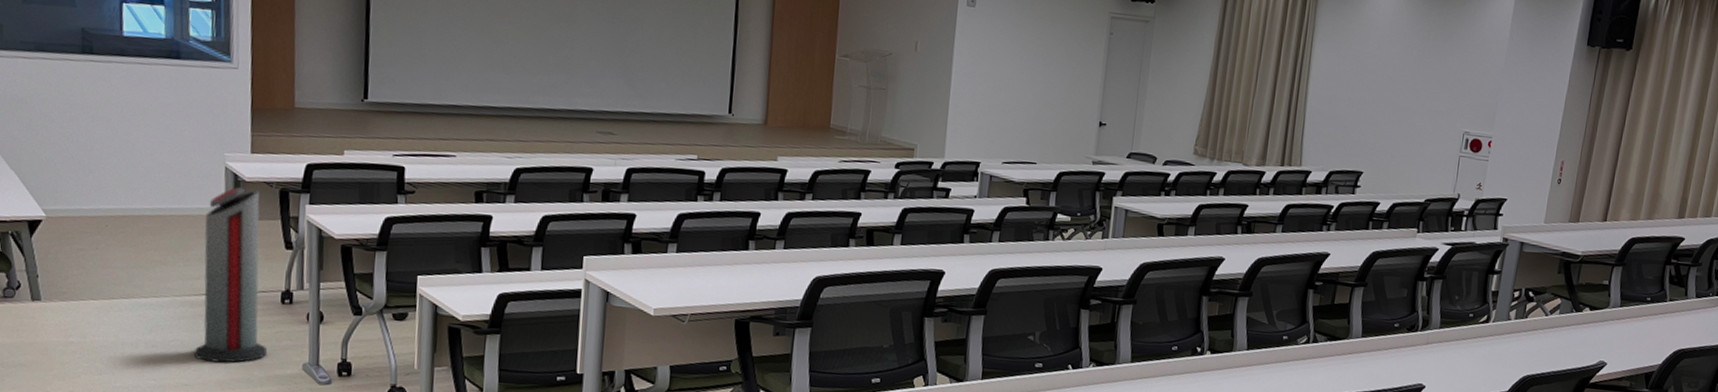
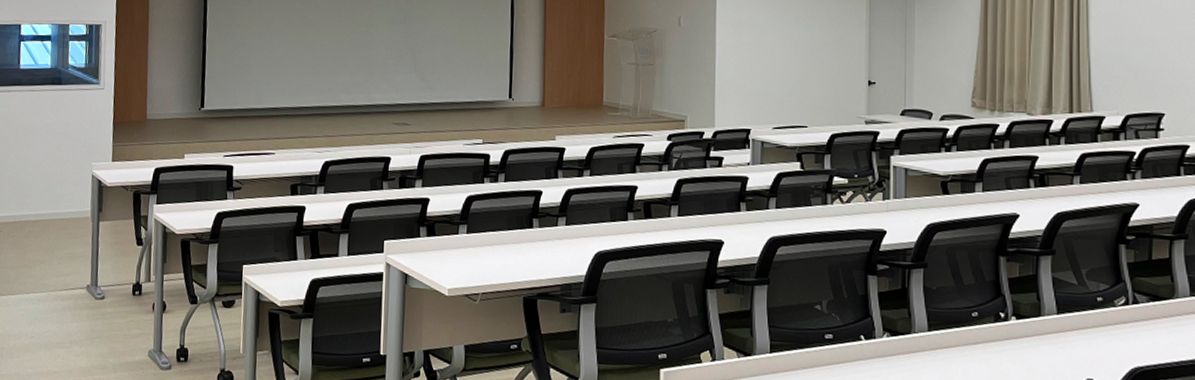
air purifier: present [193,187,268,363] -> none [62,192,121,351]

